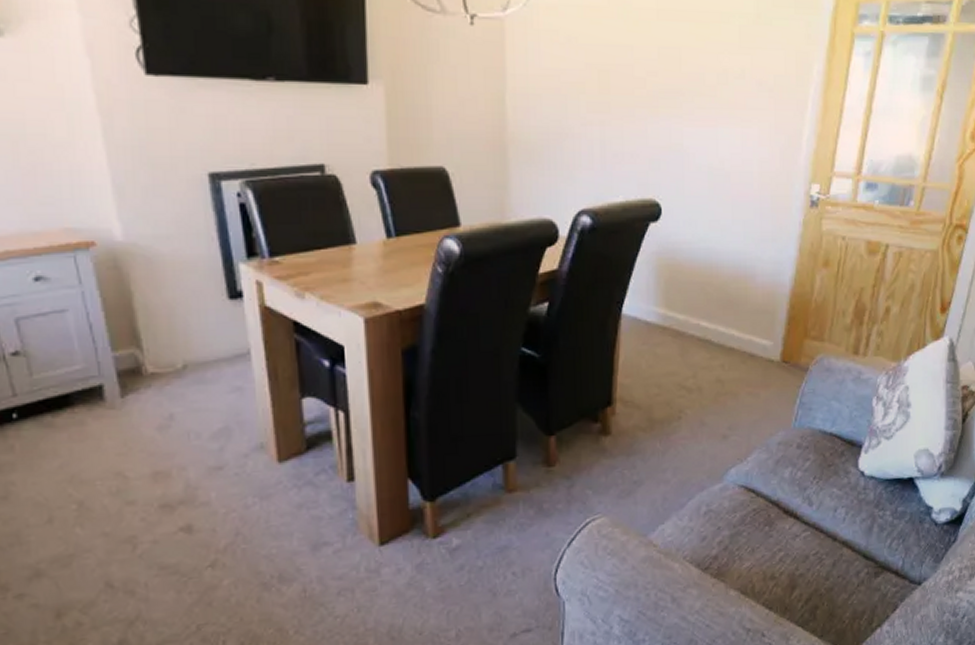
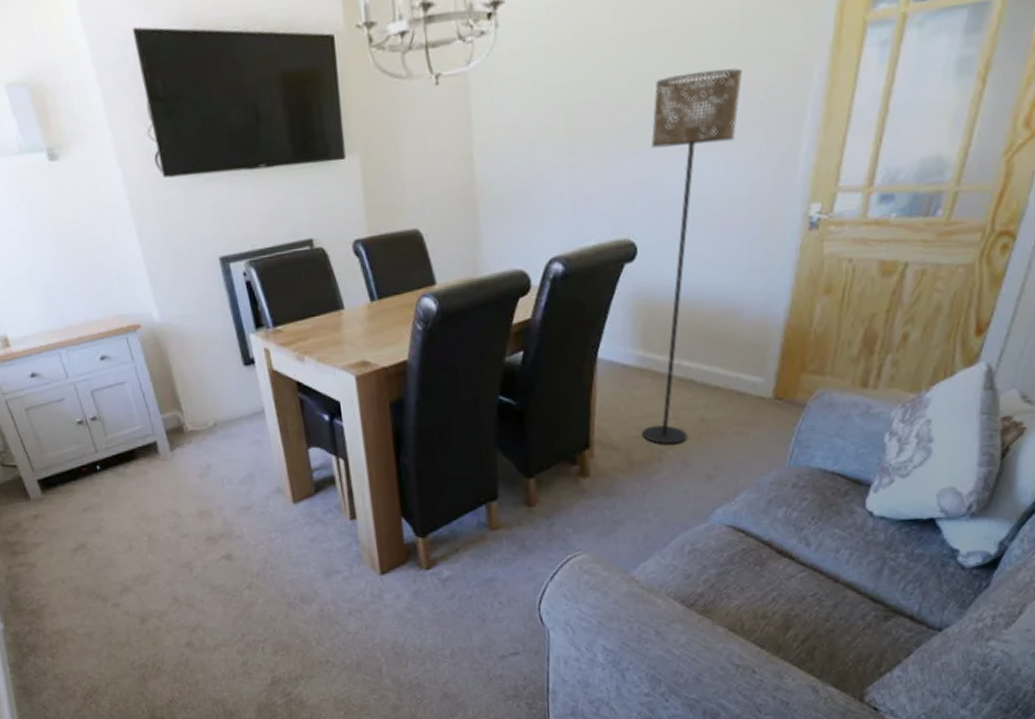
floor lamp: none [662,52,756,404] -> present [642,68,743,445]

